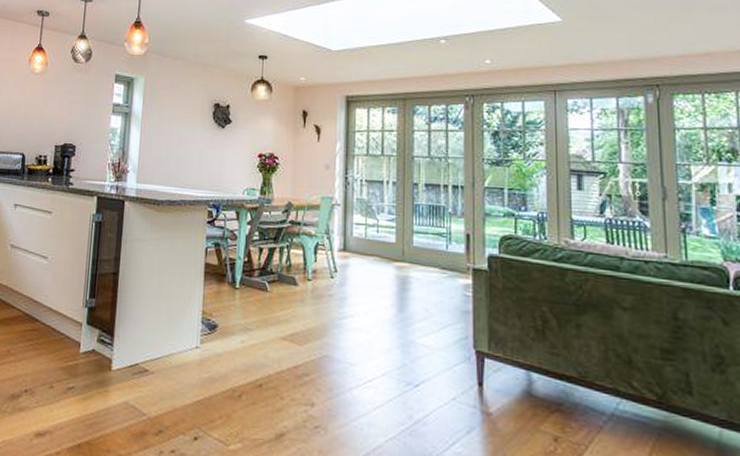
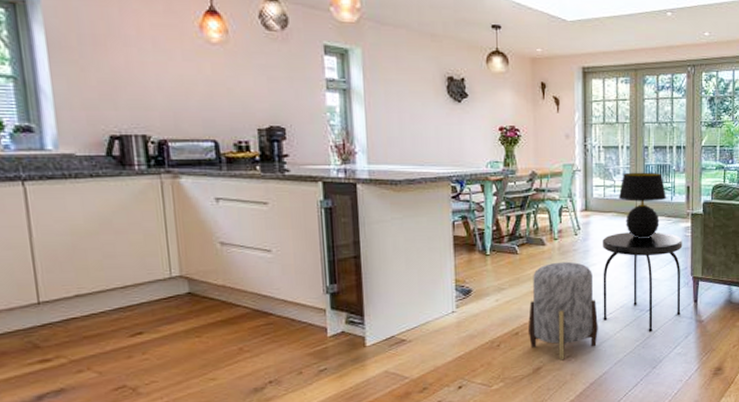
stool: none [272,306,354,431] -> present [527,261,598,361]
side table: none [360,281,462,416] -> present [603,231,683,332]
table lamp: none [381,211,440,292] -> present [618,172,666,238]

